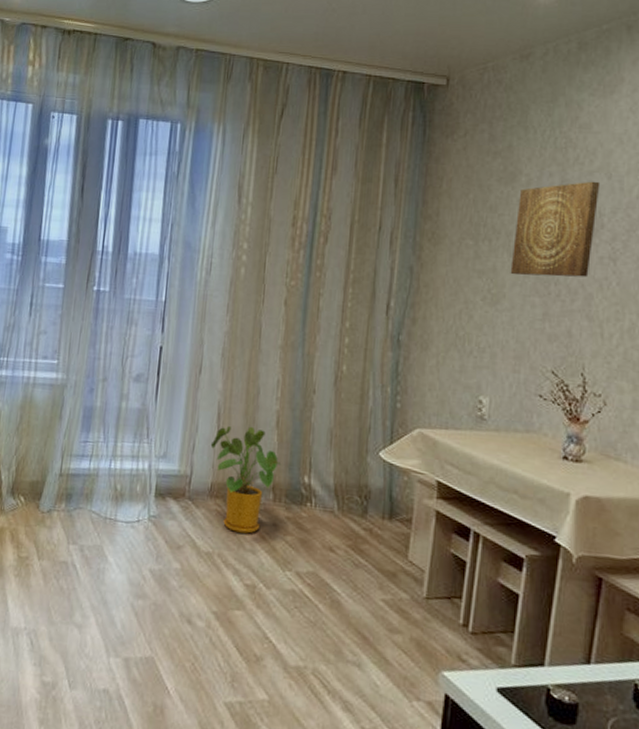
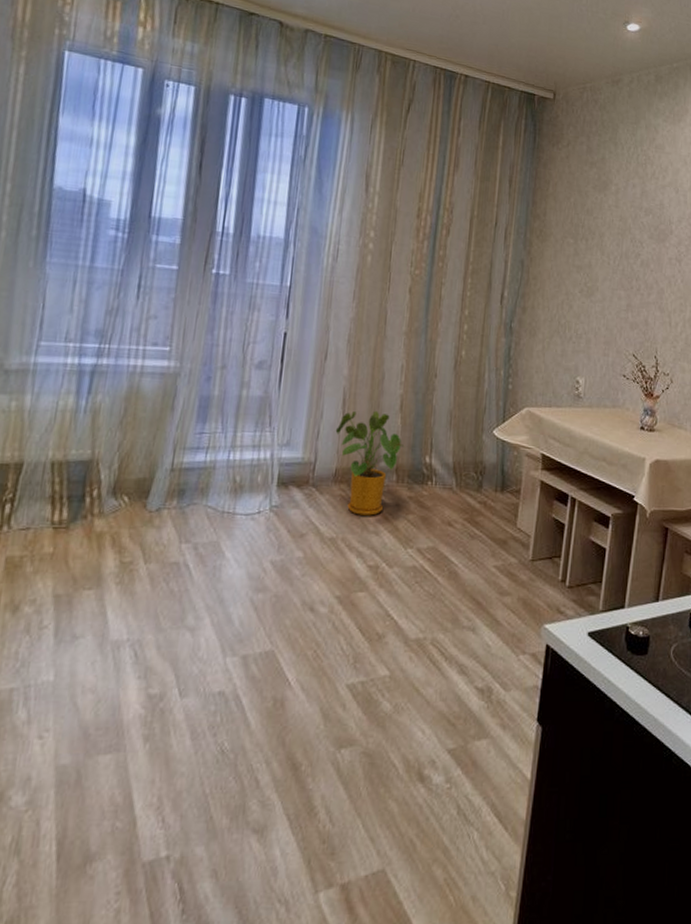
wall art: present [510,181,601,278] -> none [602,193,670,275]

